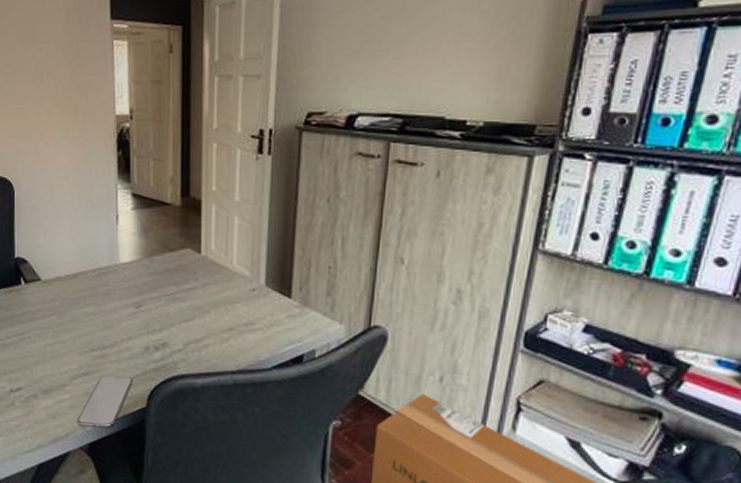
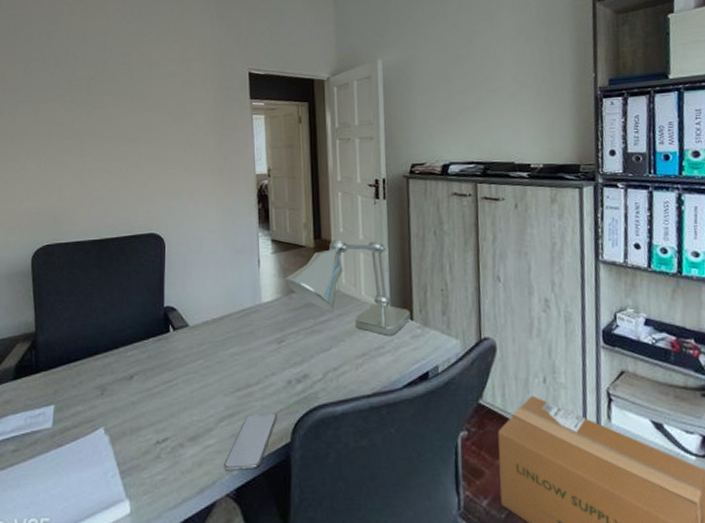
desk lamp: none [145,199,288,312] -> present [284,240,410,336]

